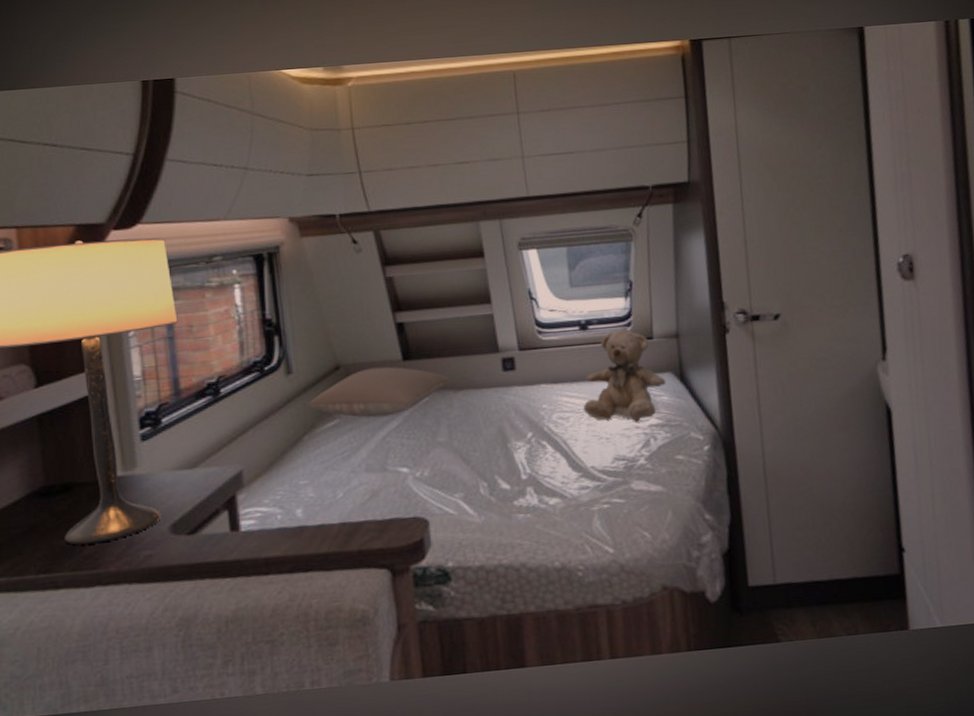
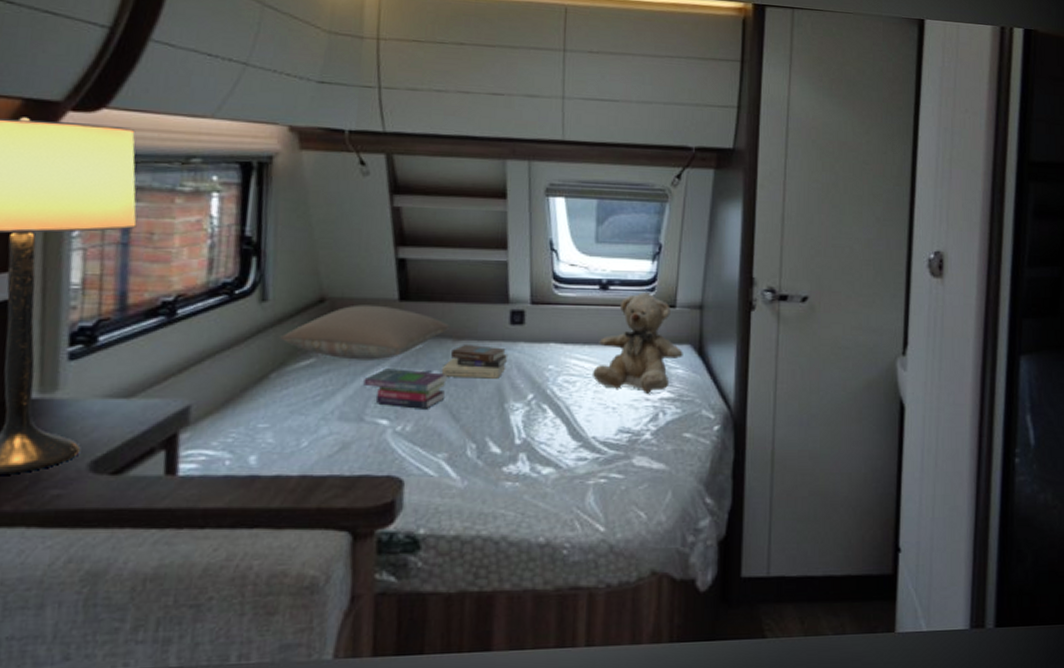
books: none [382,421,454,456] -> present [363,368,447,409]
books: none [447,392,504,424] -> present [441,343,507,379]

